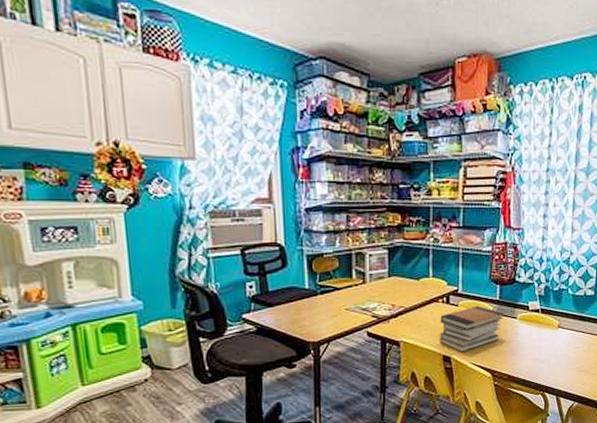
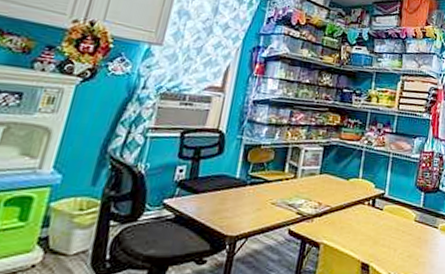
book stack: present [440,306,503,353] -> none [360,211,425,261]

